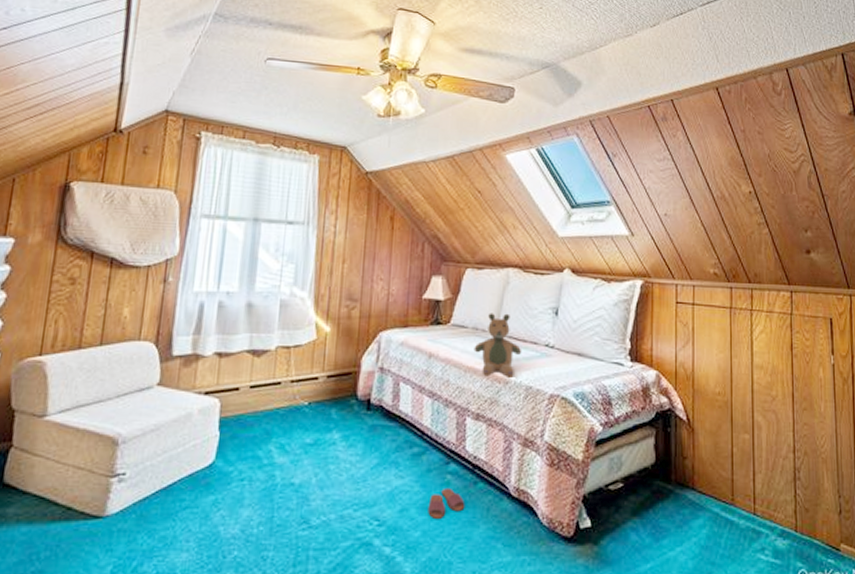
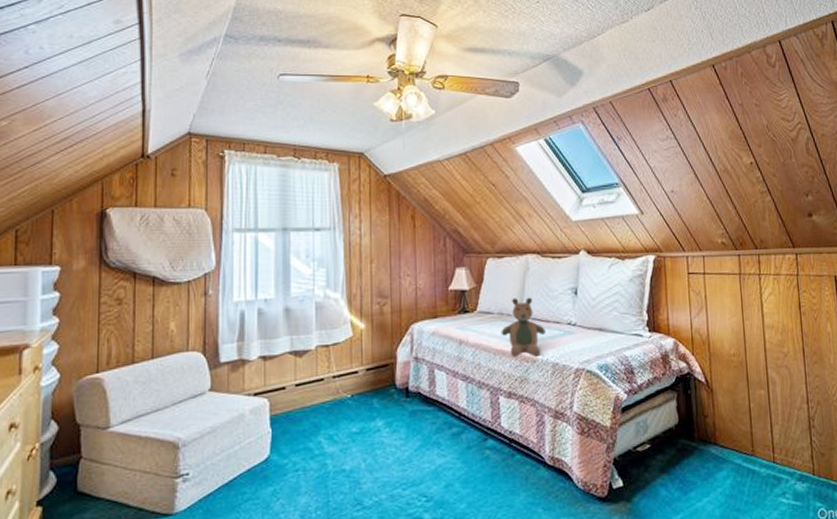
slippers: present [428,487,465,518] -> none [471,461,505,491]

